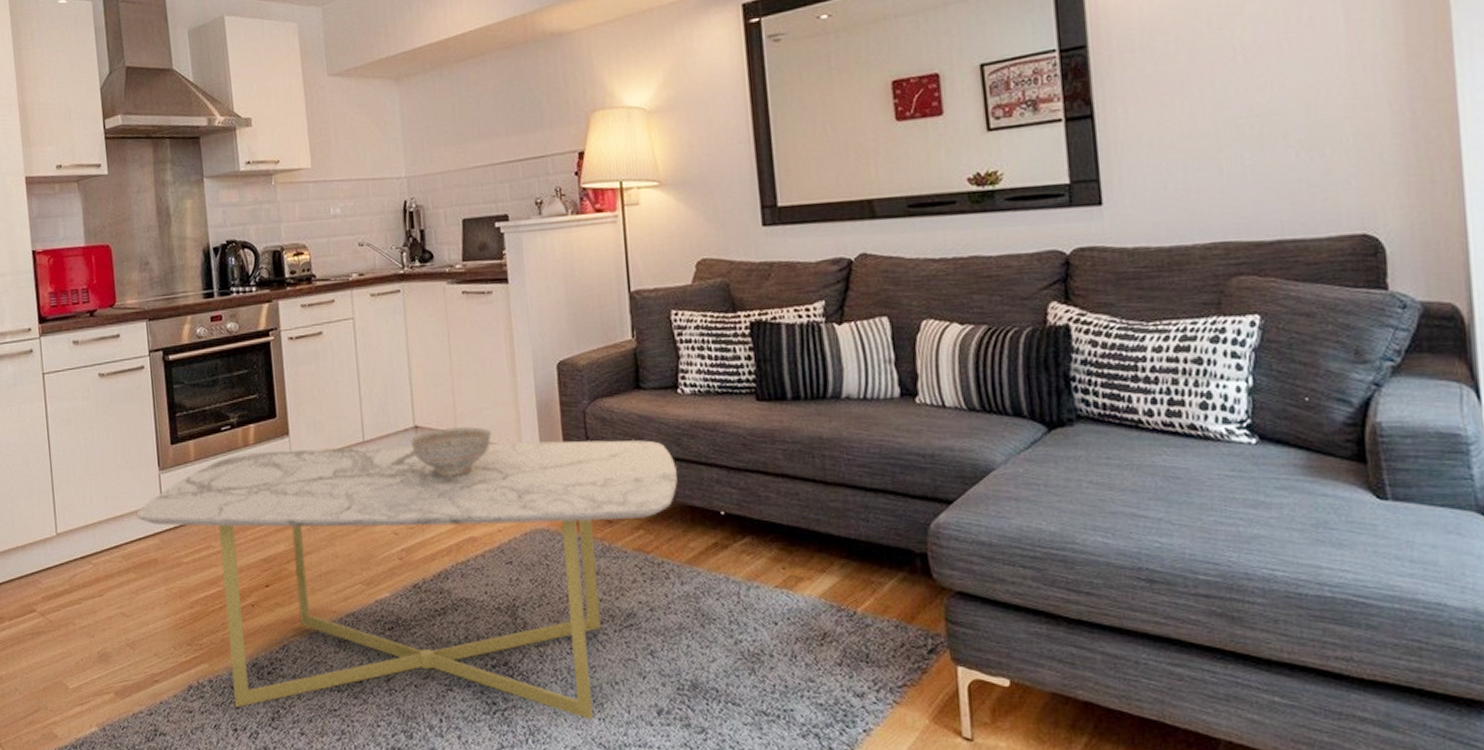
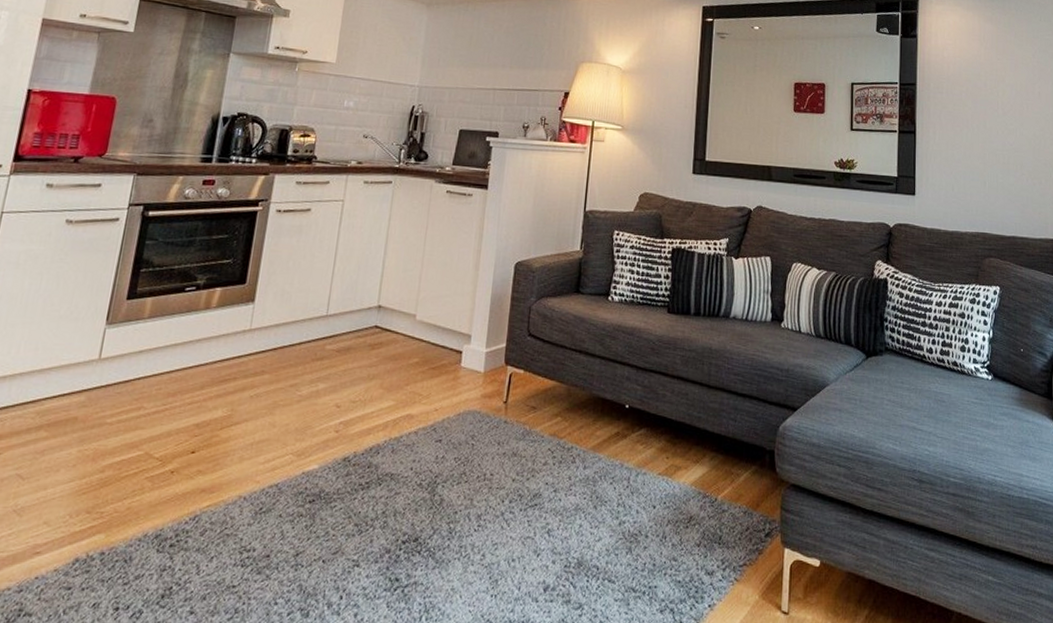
coffee table: present [136,440,678,721] -> none [66,315,597,598]
decorative bowl: present [410,427,492,476] -> none [371,310,447,355]

